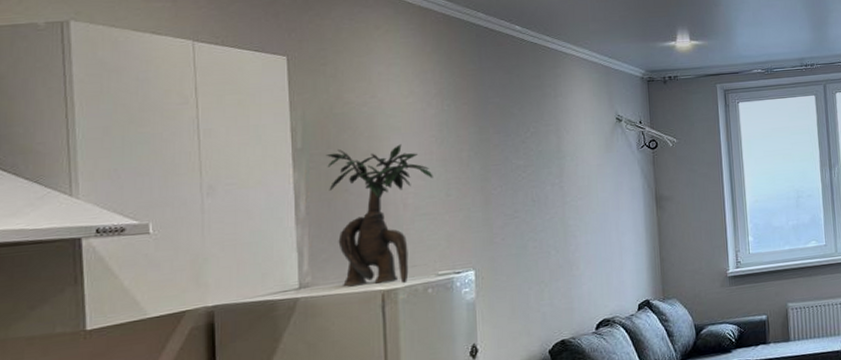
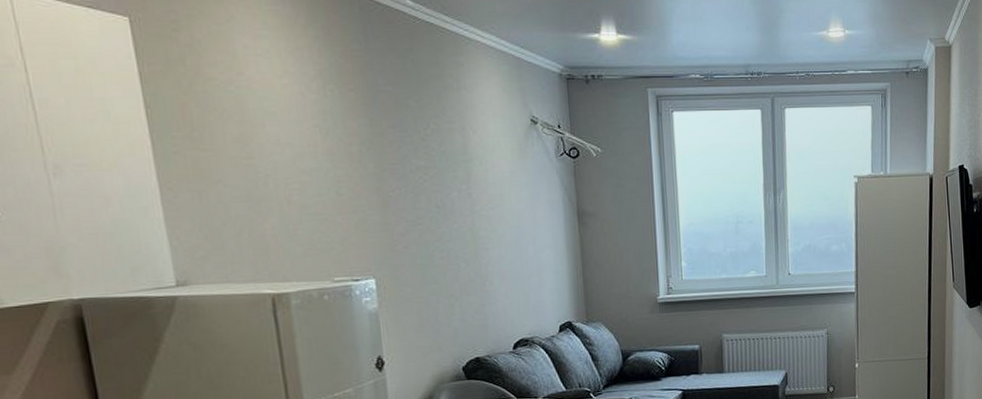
decorative plant: present [326,144,433,287] -> none [190,132,320,289]

